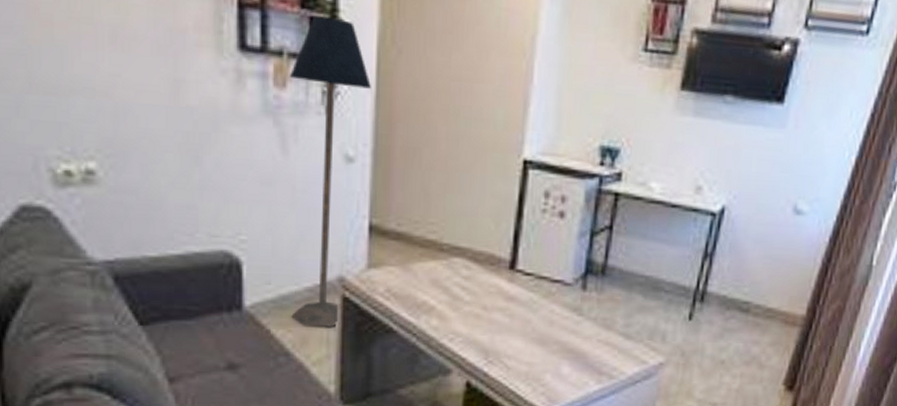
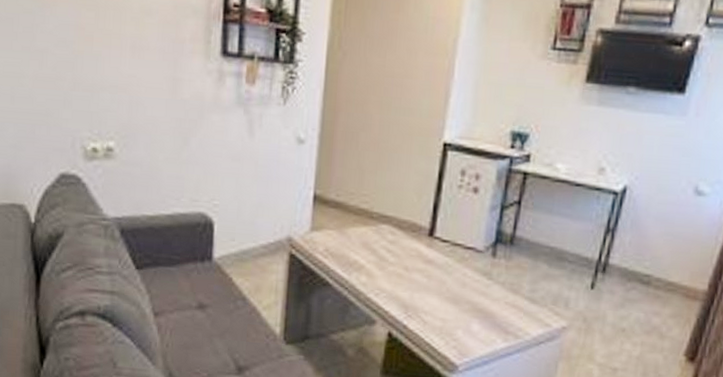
floor lamp: present [289,15,371,327] -> none [249,27,321,278]

